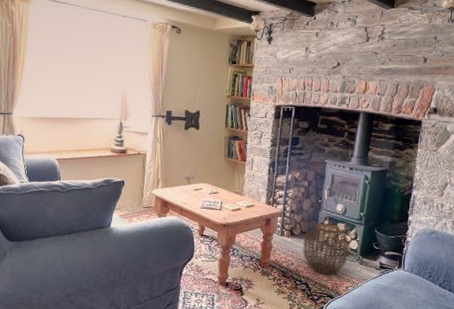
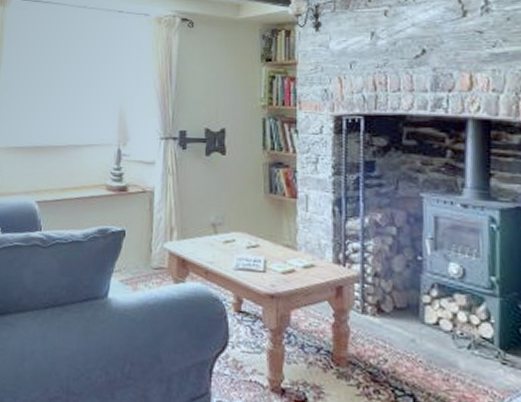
woven basket: present [303,223,350,275] -> none [400,293,479,382]

